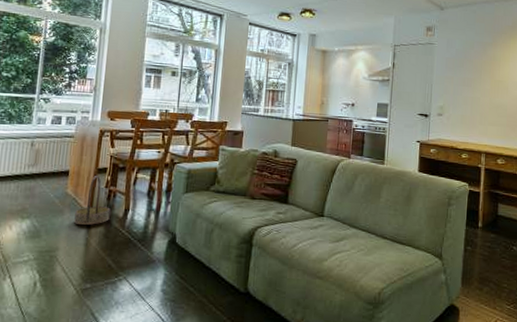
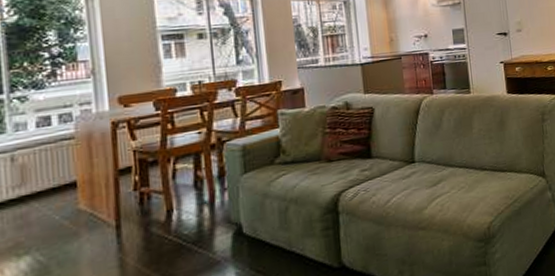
basket: present [74,175,111,226] -> none [96,177,148,246]

